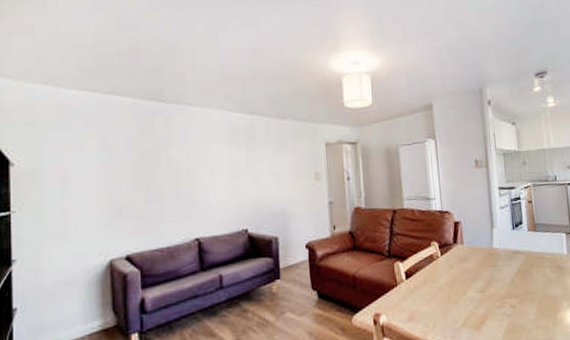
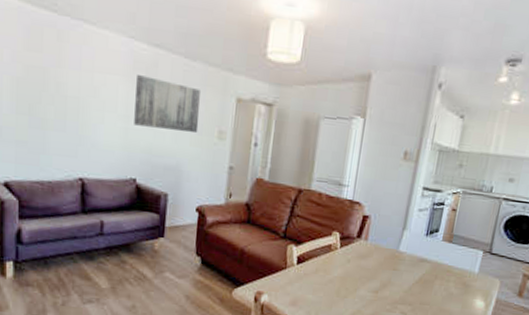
wall art: none [238,139,297,182] -> present [134,75,202,132]

